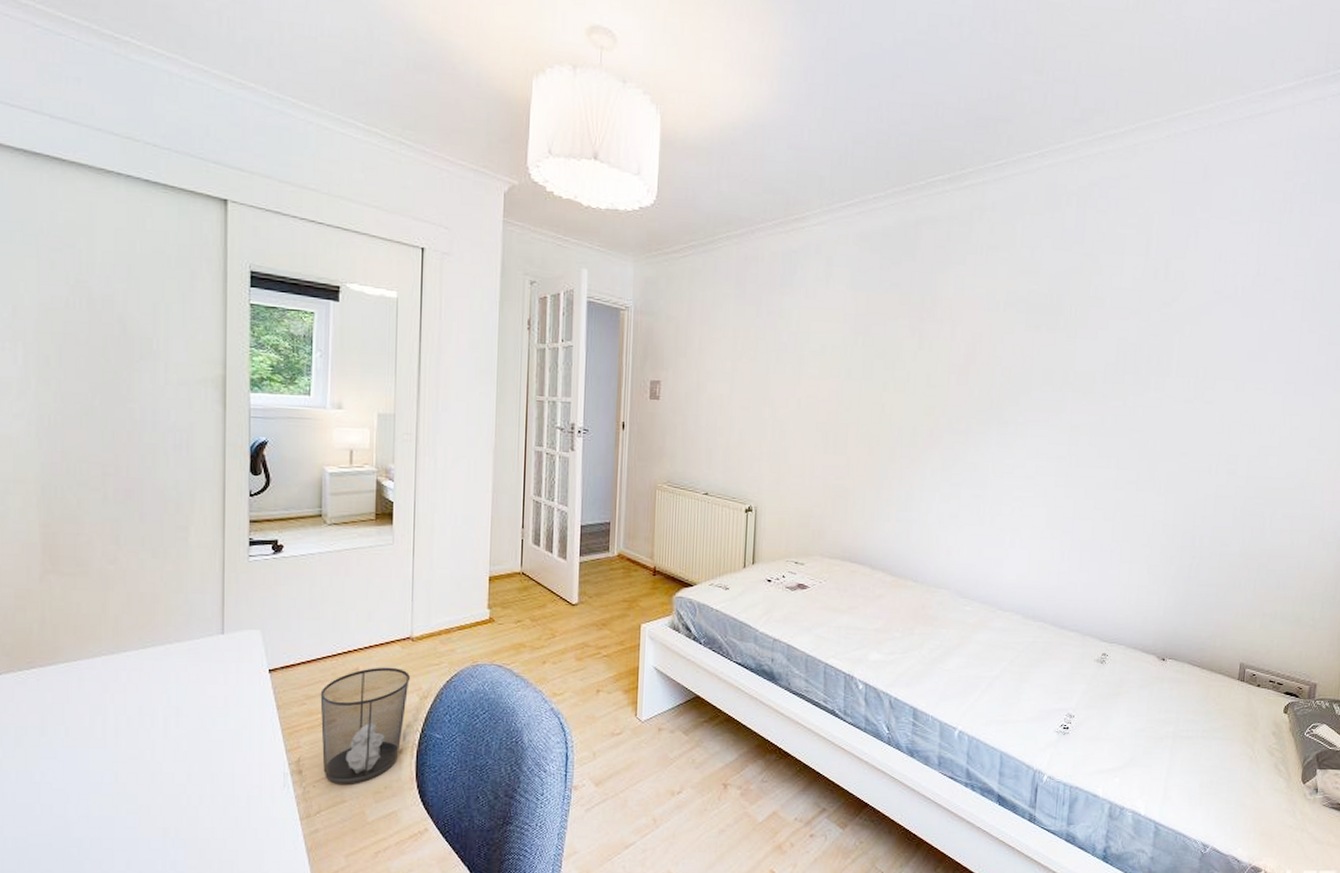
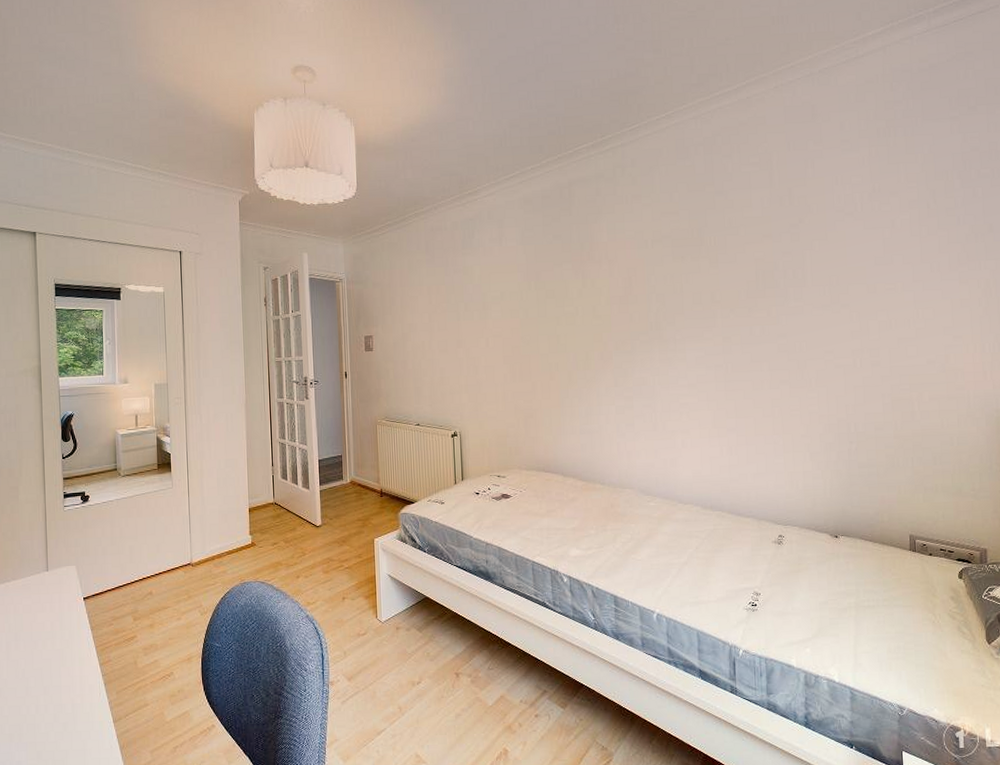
waste bin: present [320,667,411,784] -> none [123,589,193,690]

